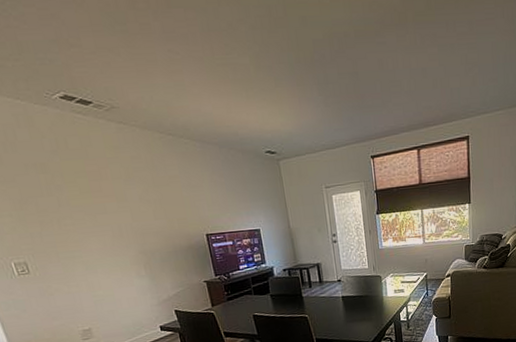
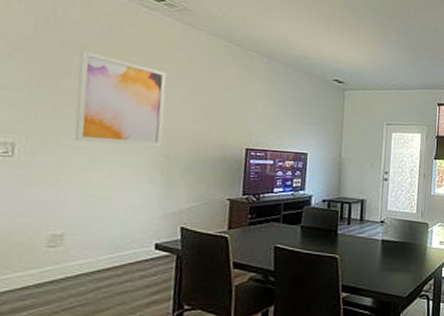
wall art: none [42,168,137,252] -> present [74,50,167,147]

